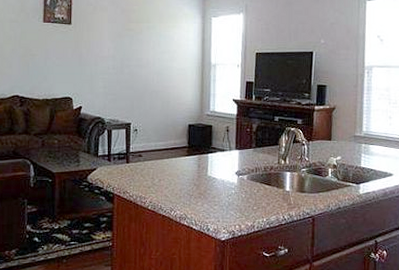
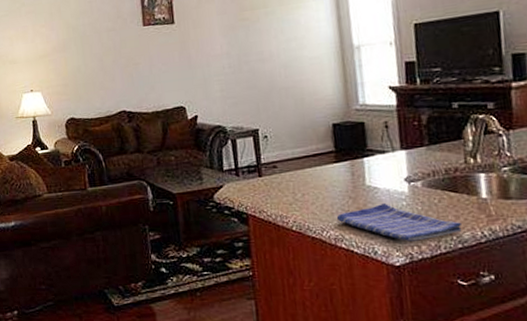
dish towel: none [183,190,271,221] -> present [336,202,463,241]

